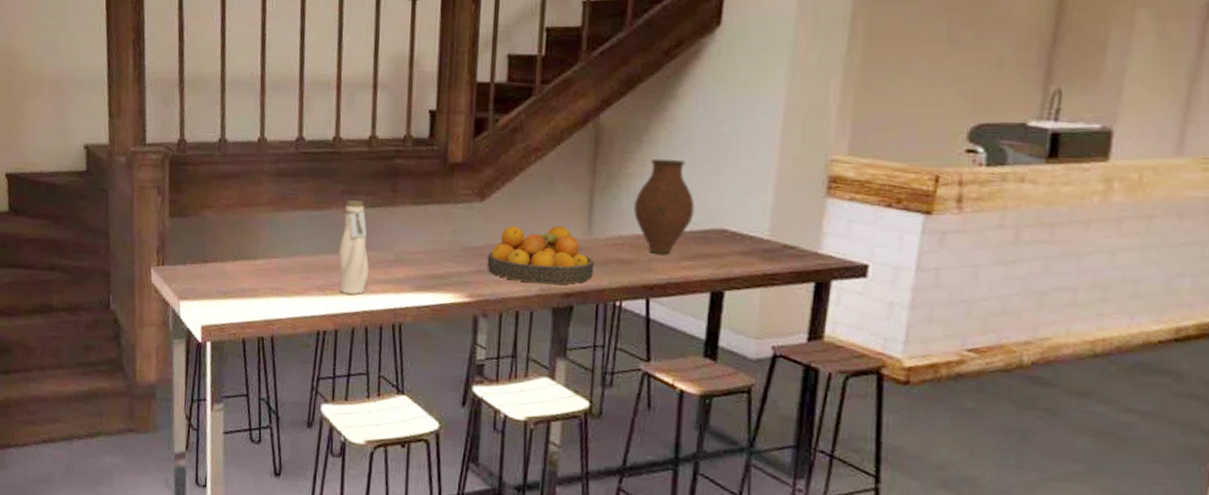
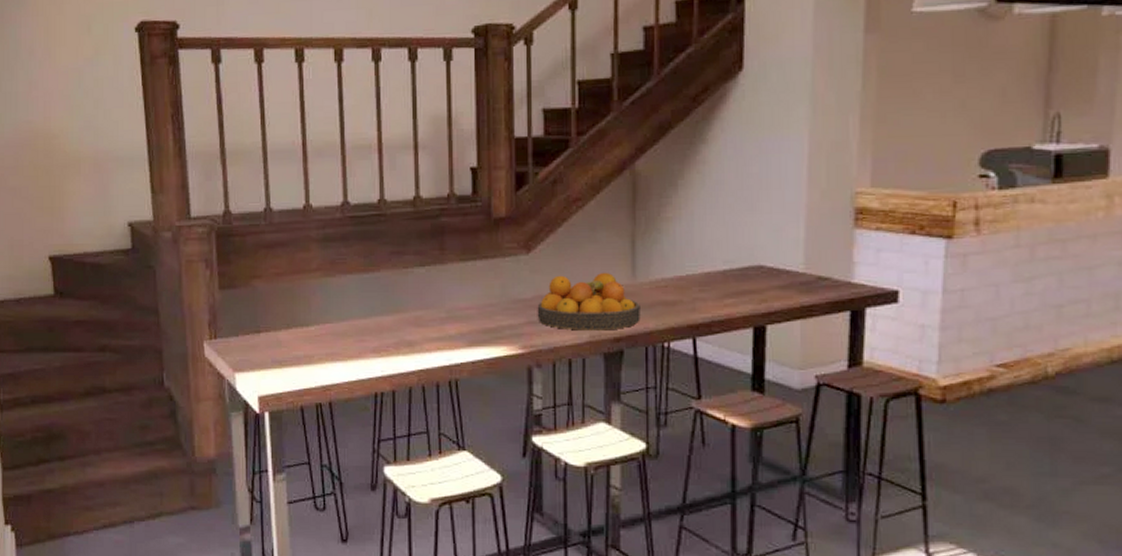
water bottle: present [338,200,369,295] -> none [390,261,422,354]
vase: present [634,158,695,255] -> none [675,201,732,295]

